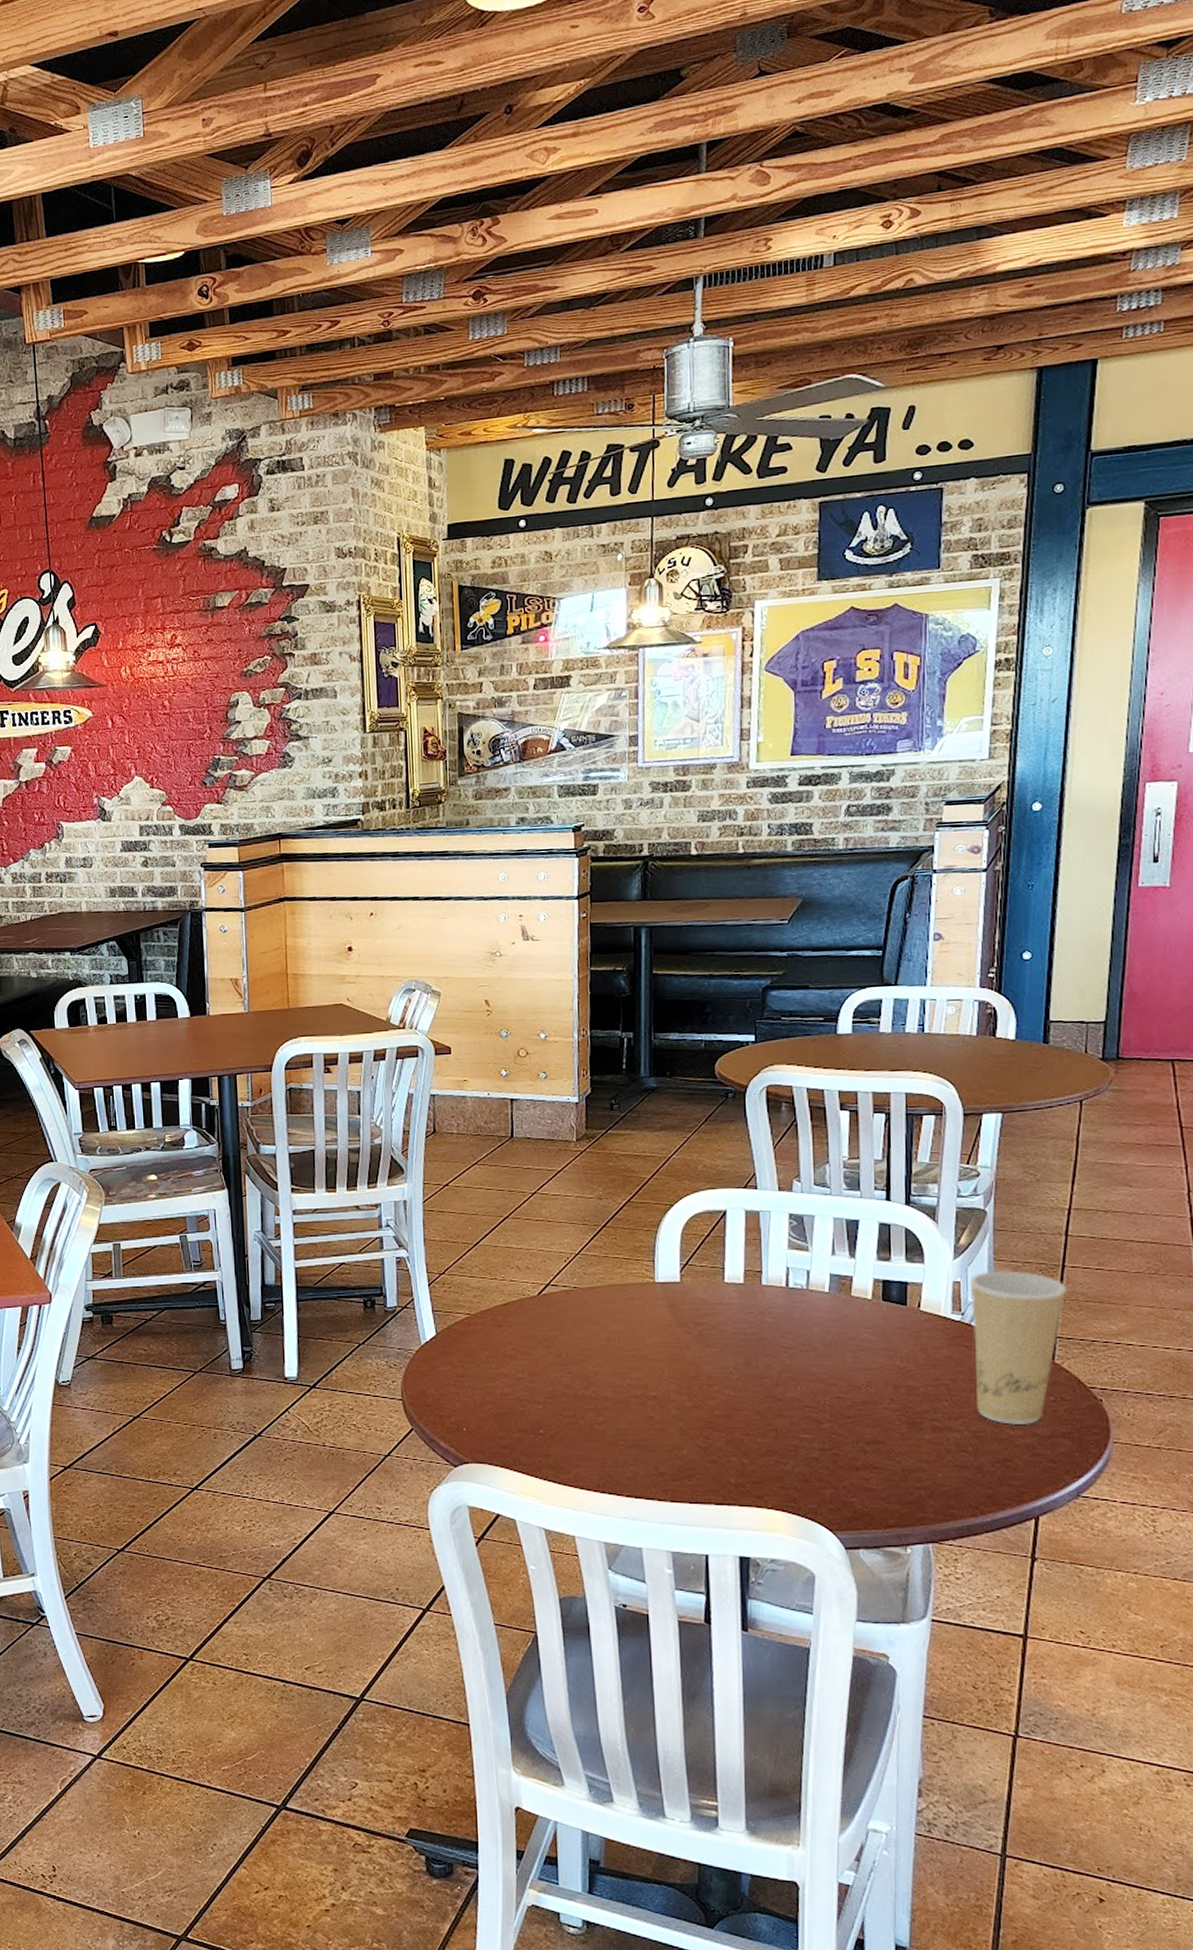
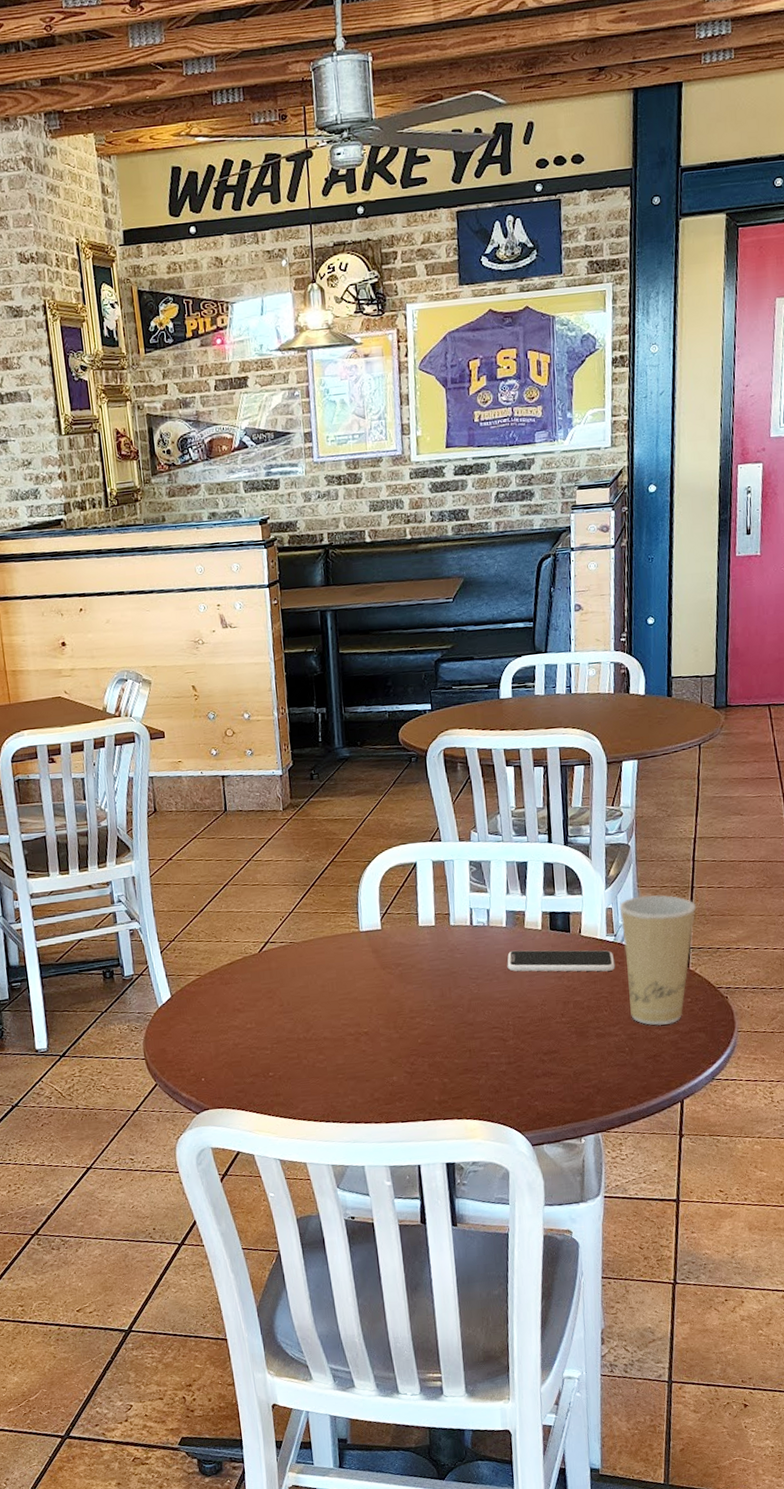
smartphone: none [827,1320,961,1355] -> present [507,950,615,972]

